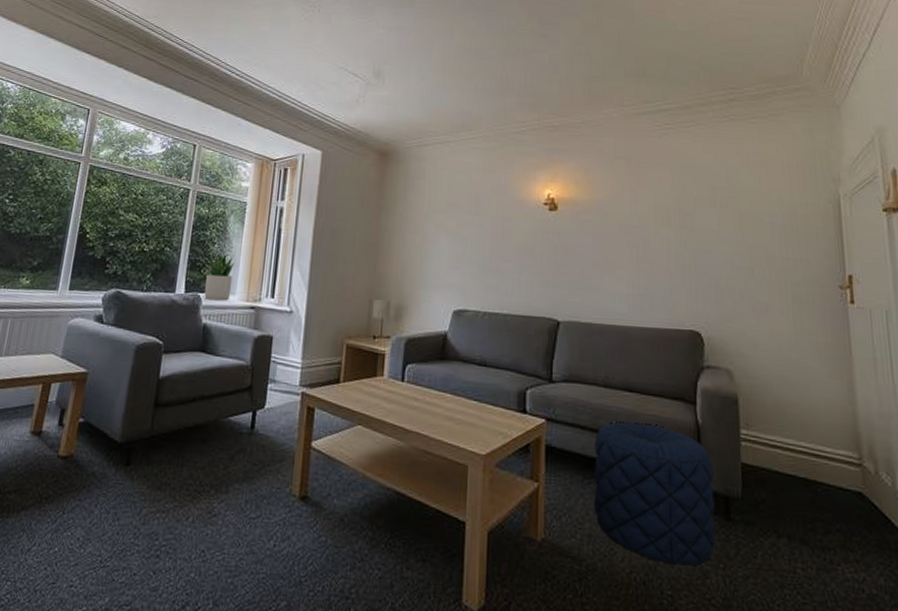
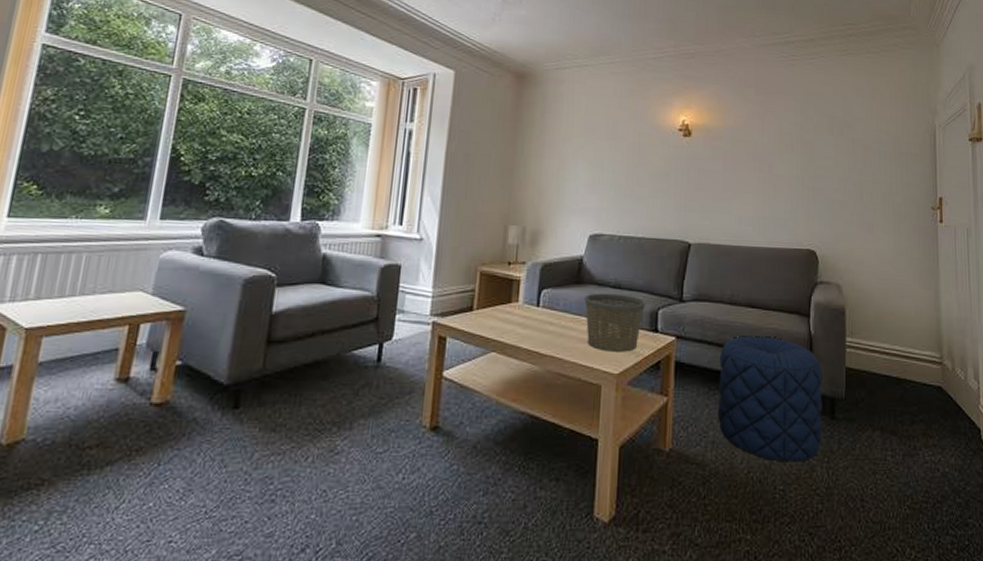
planter: present [204,253,235,301] -> none [323,178,358,229]
basket: none [449,369,514,433] -> present [584,293,647,352]

